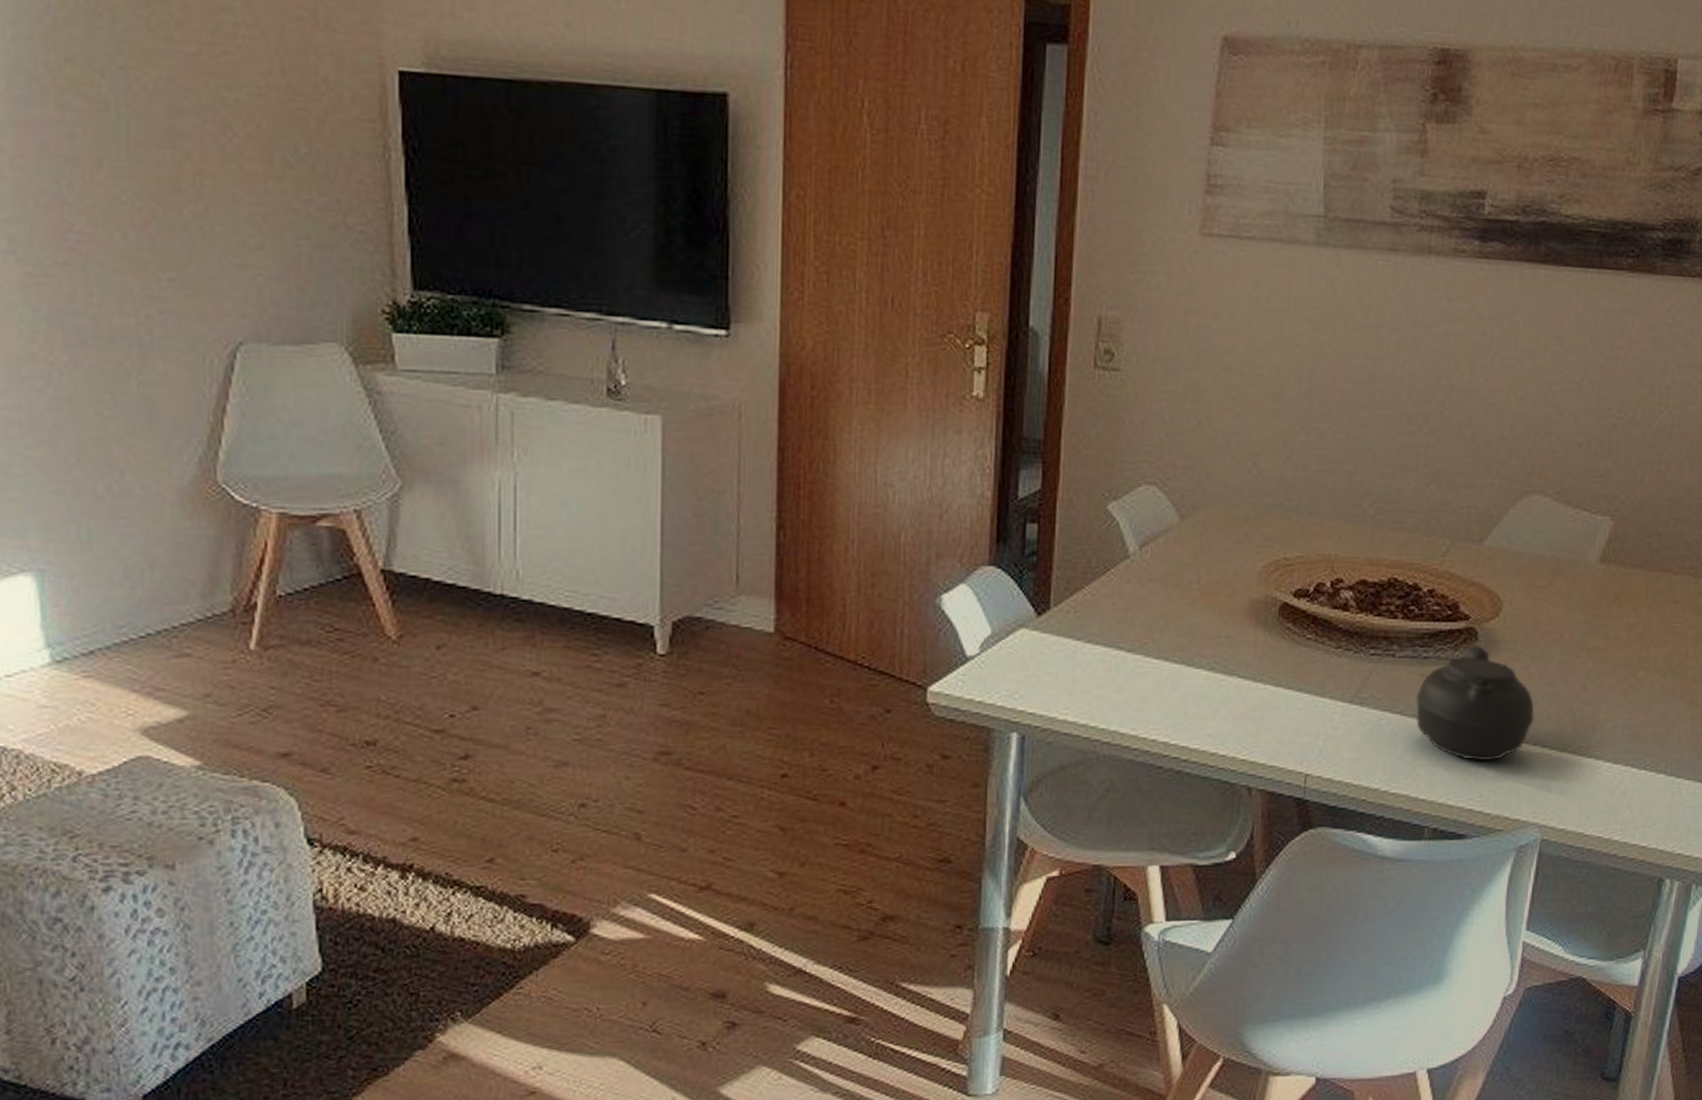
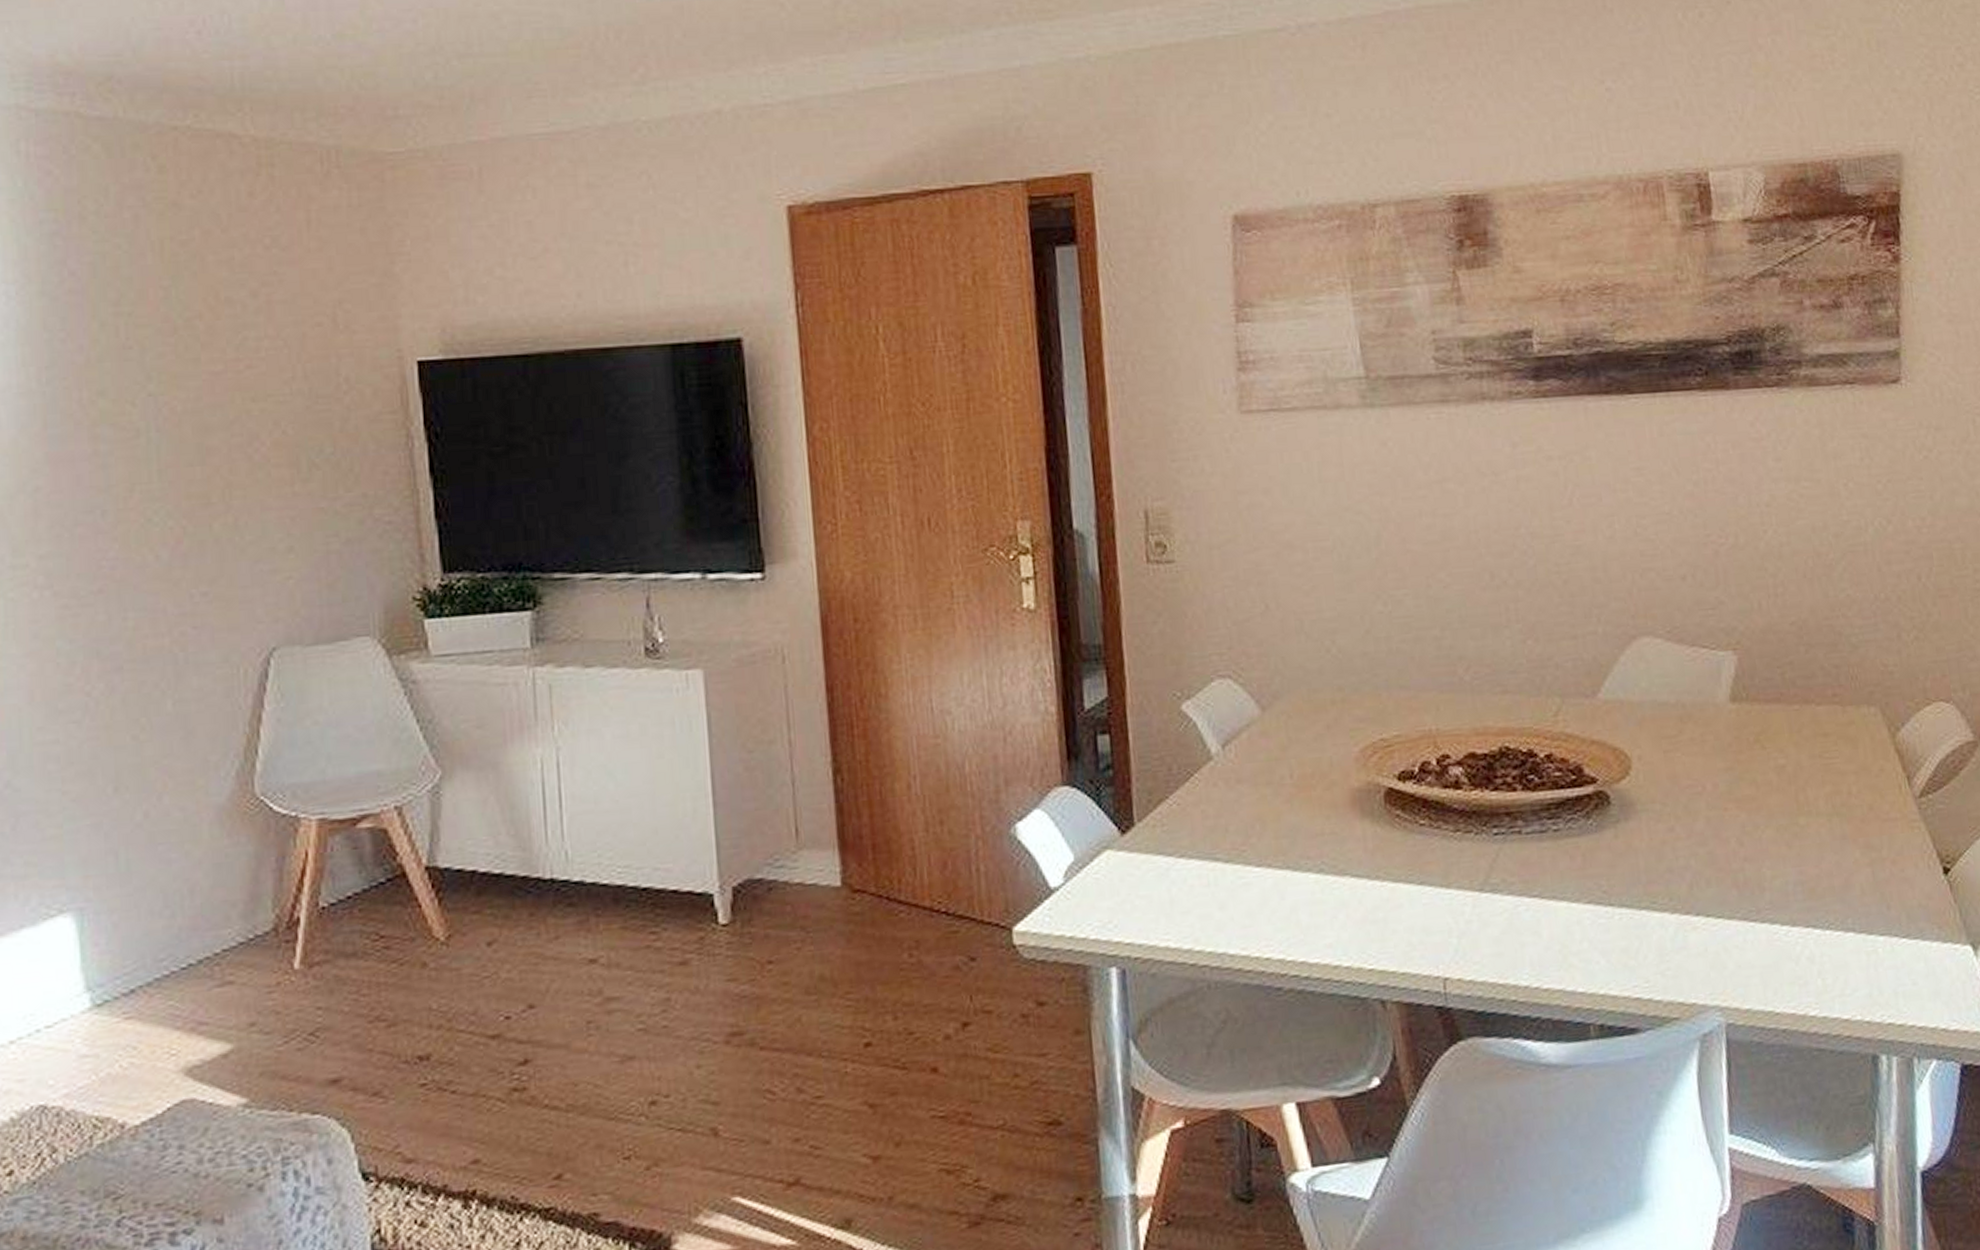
teapot: present [1416,645,1535,761] -> none [1545,809,1691,942]

